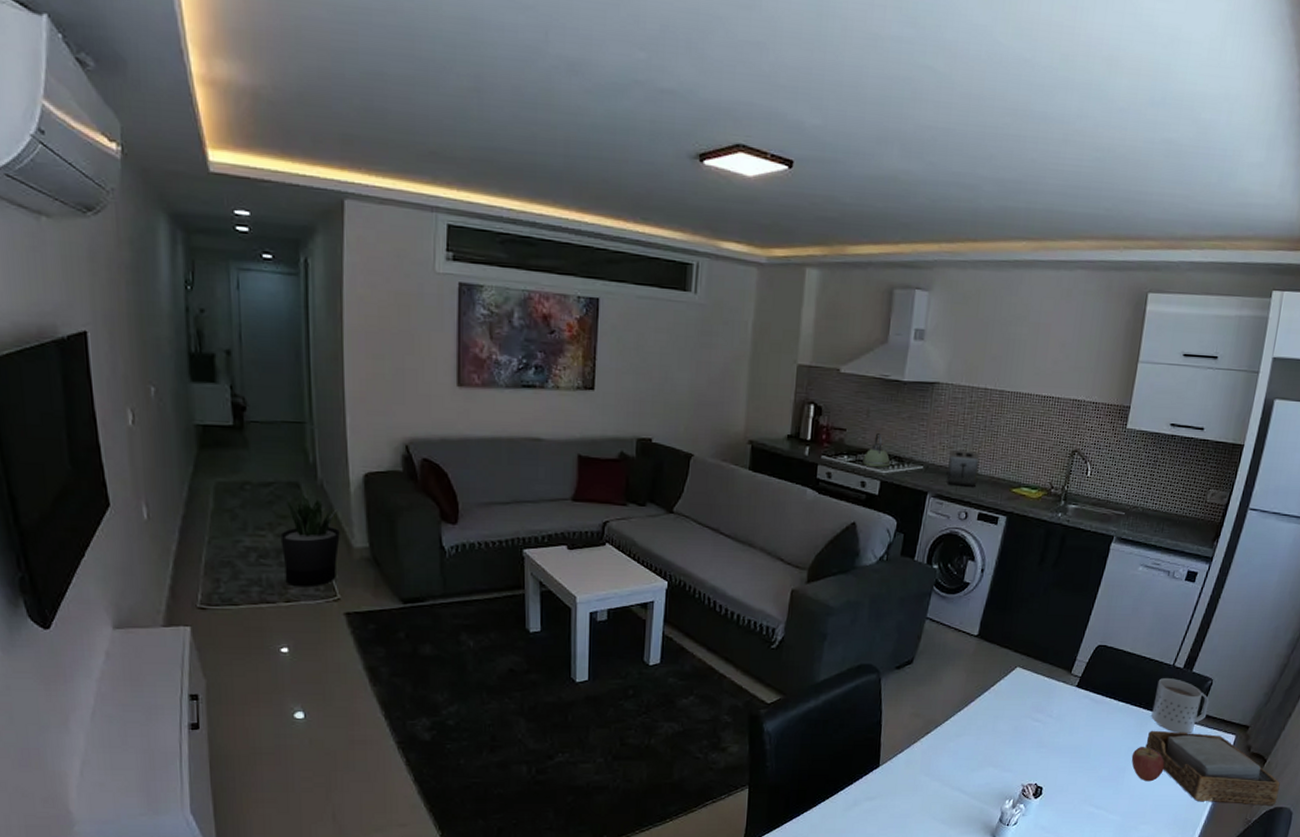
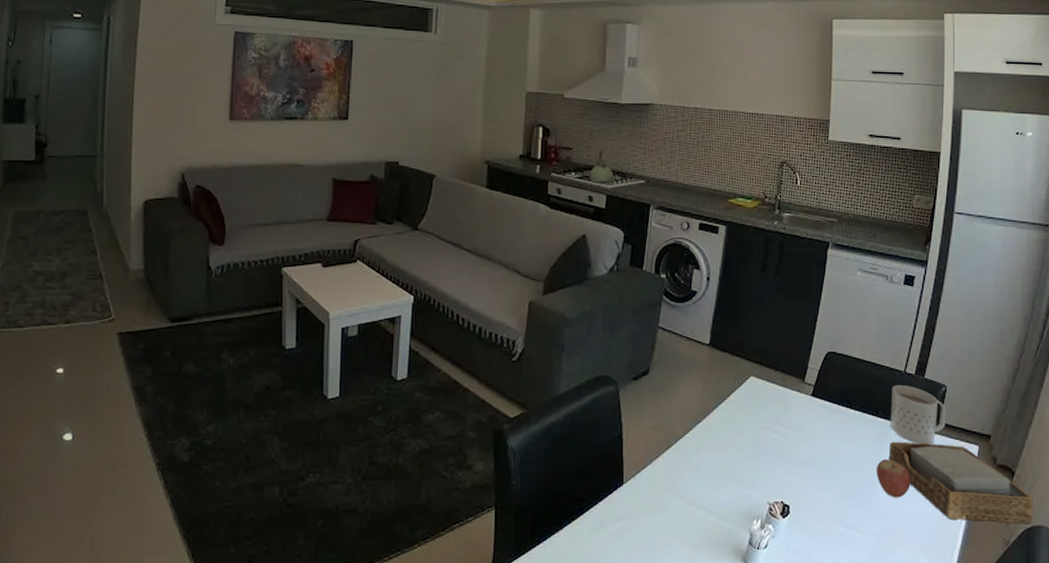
planter: present [280,491,340,587] -> none [66,218,119,309]
toaster: present [945,450,980,488] -> none [665,165,696,200]

